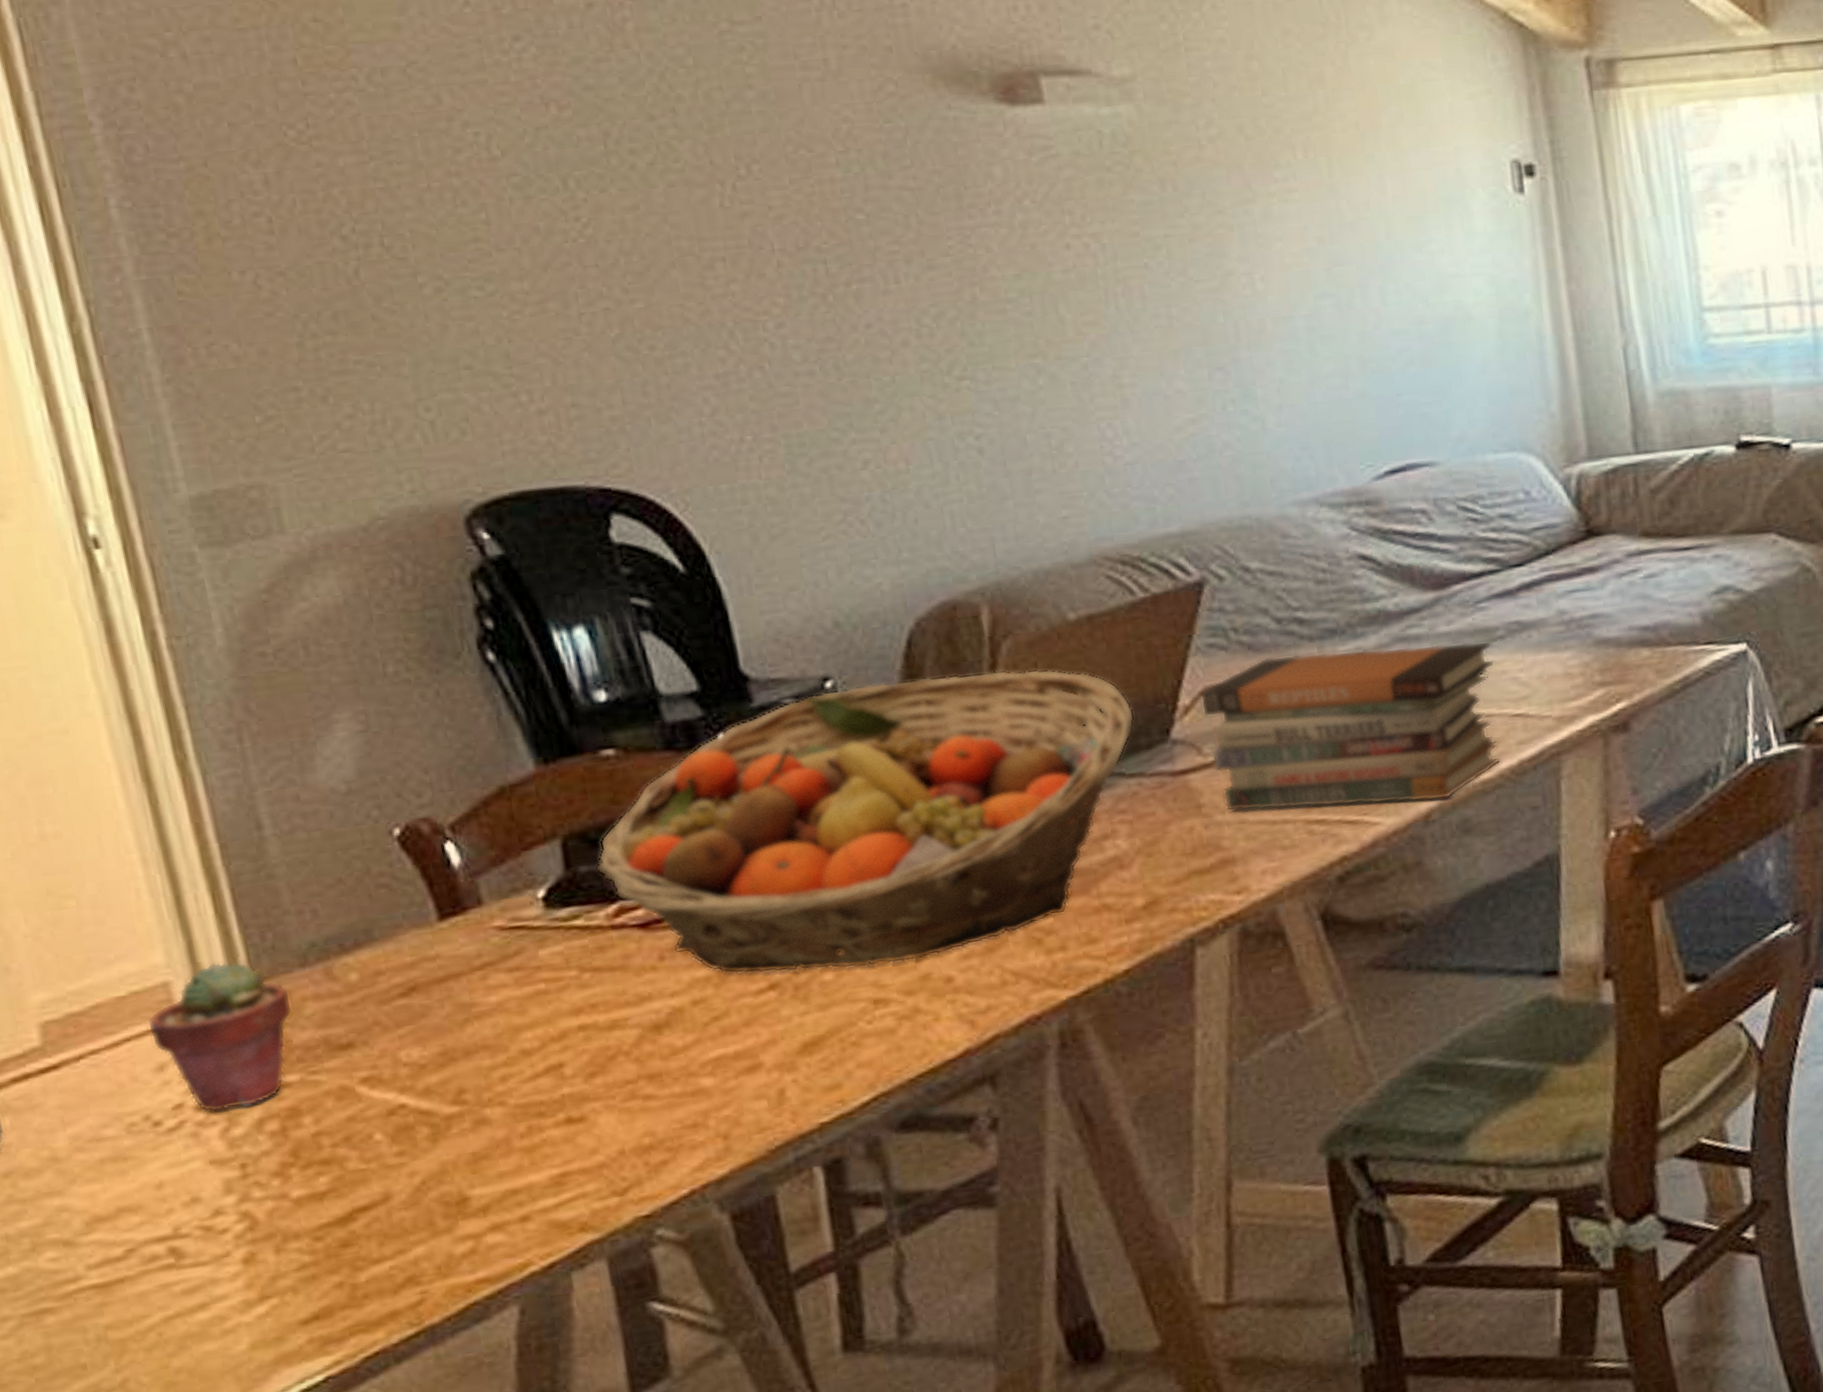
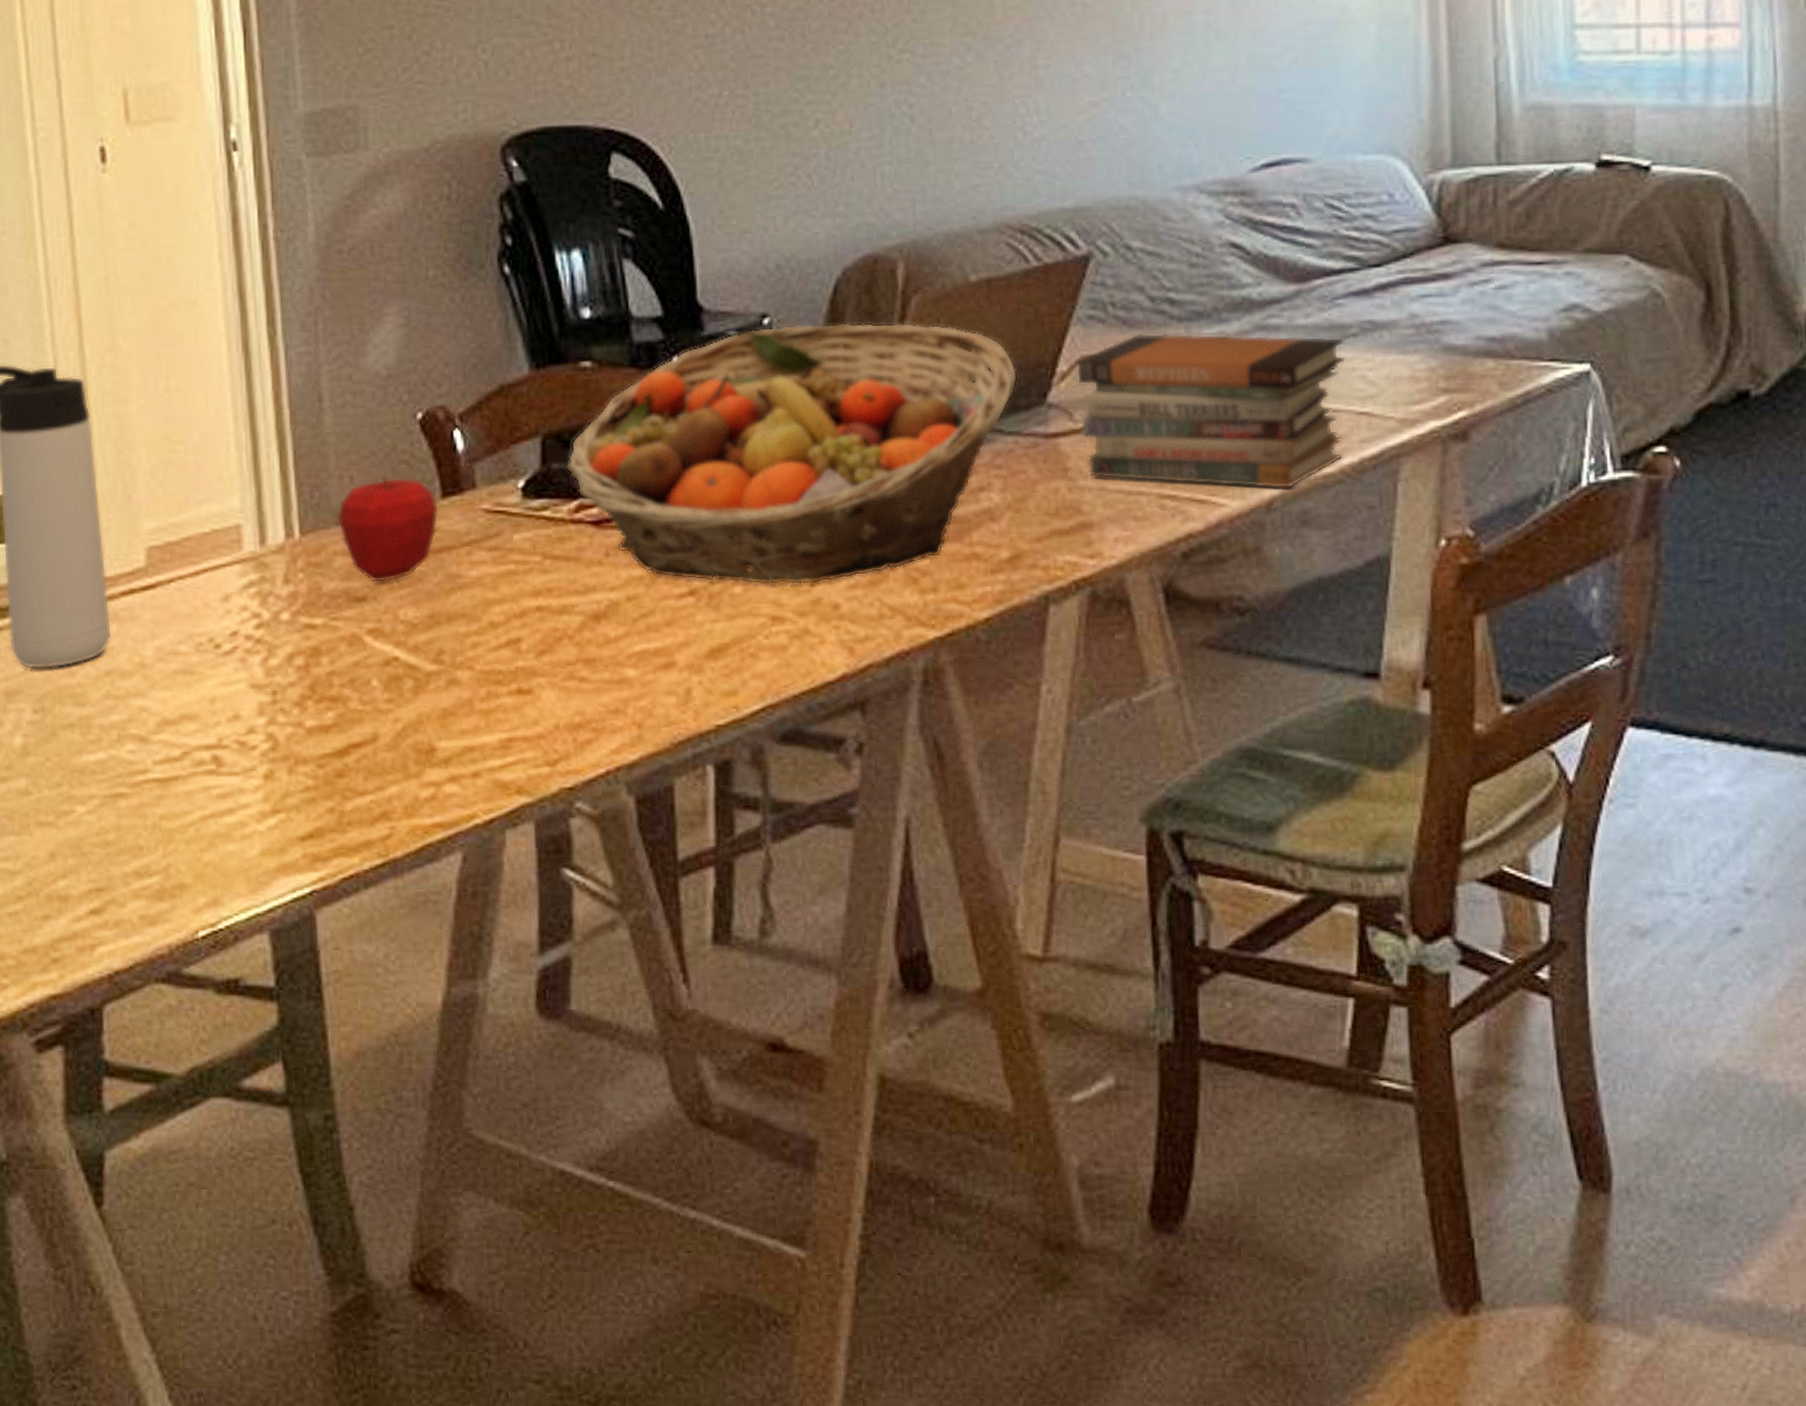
potted succulent: present [146,961,293,1113] -> none [220,512,326,643]
apple: none [301,903,438,1026] -> present [337,475,439,583]

